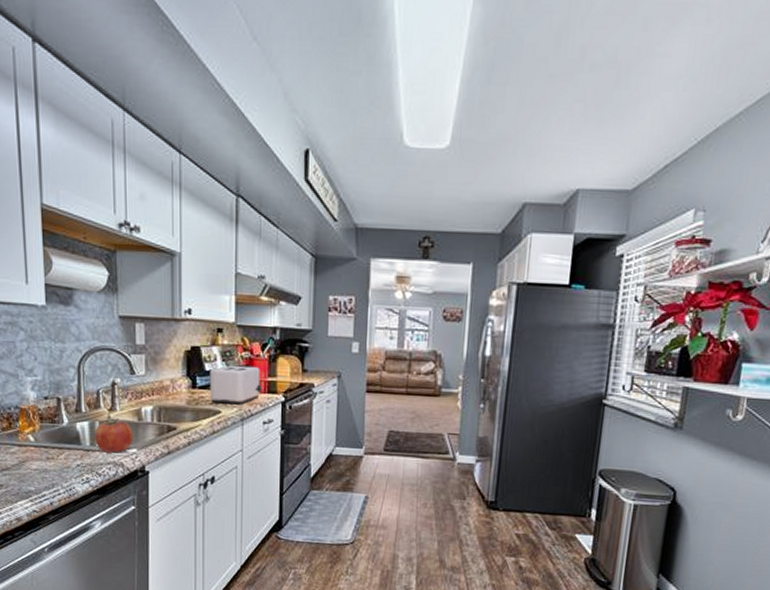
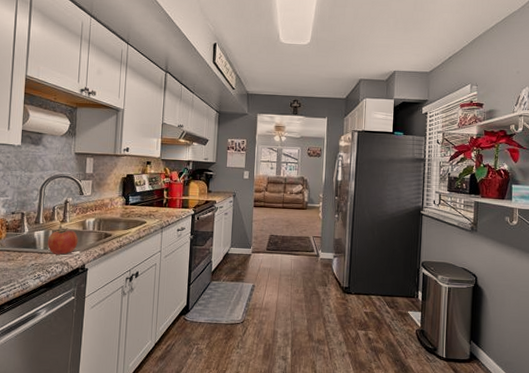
toaster: present [209,365,262,405] -> none [138,188,177,217]

